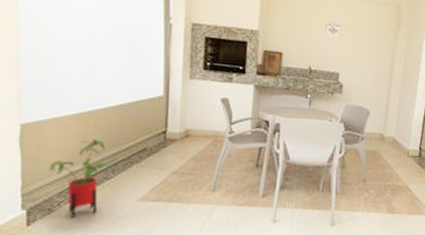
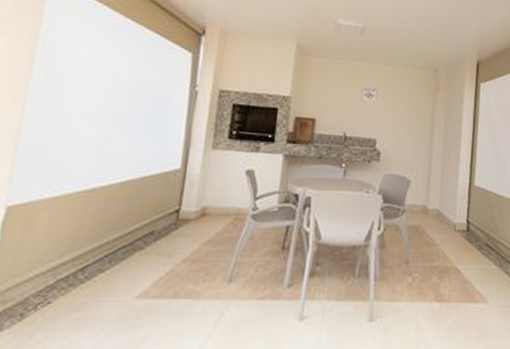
house plant: present [49,139,111,218] -> none [31,221,109,325]

